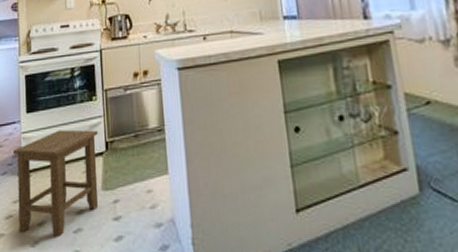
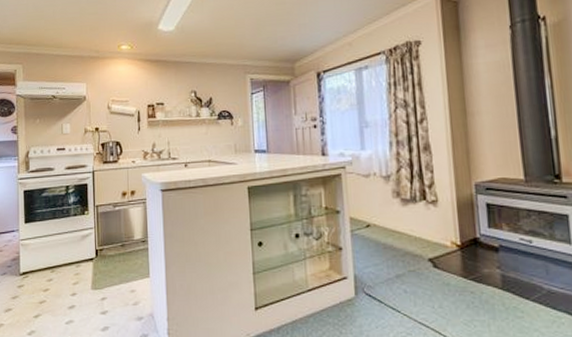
stool: present [12,129,99,237] -> none [11,238,89,327]

